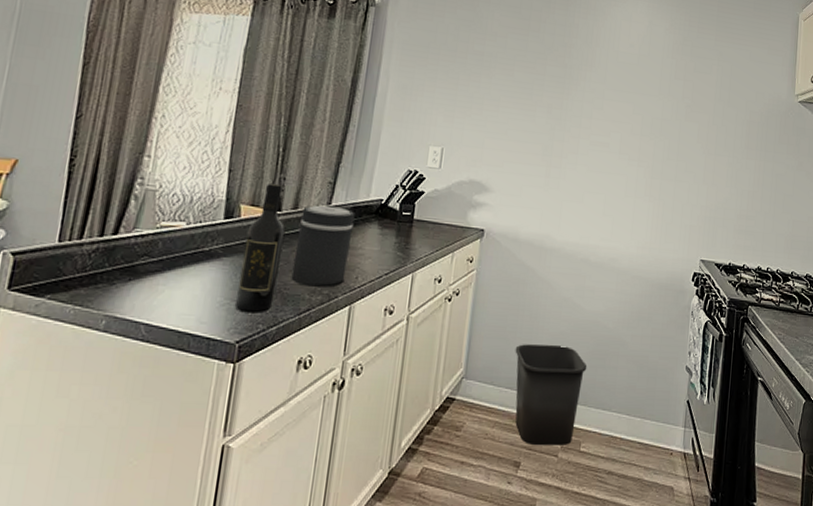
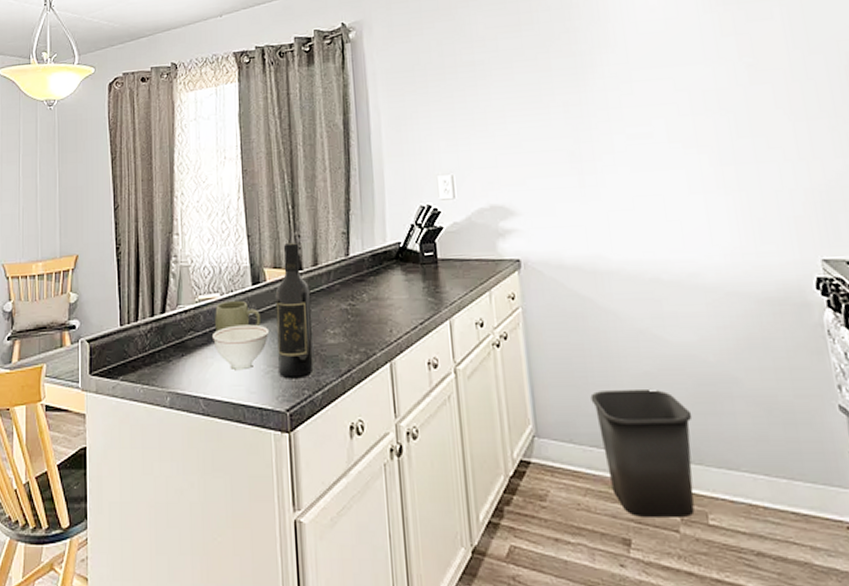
bowl: none [168,255,234,301] -> present [211,324,270,371]
mug: none [173,231,227,260] -> present [215,300,260,332]
cylinder: present [291,205,355,287] -> none [322,257,379,345]

